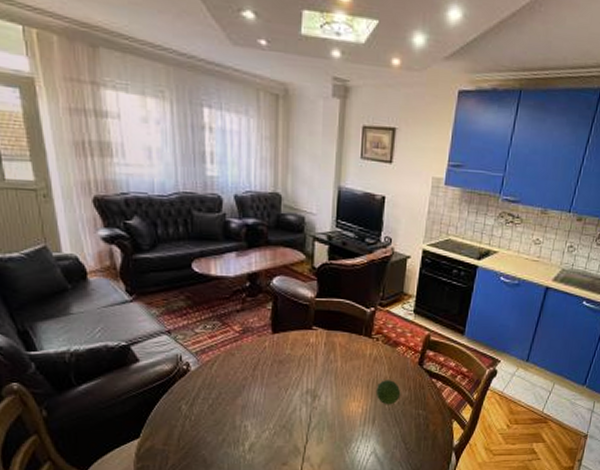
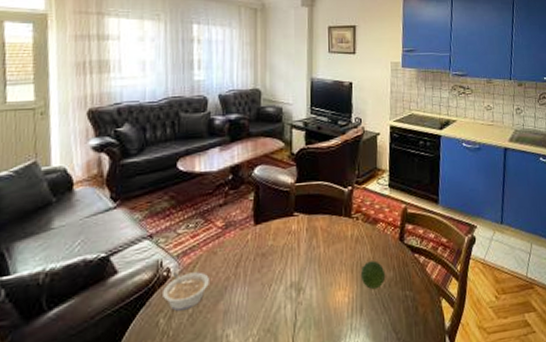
legume: none [184,366,227,400] -> present [163,271,209,311]

